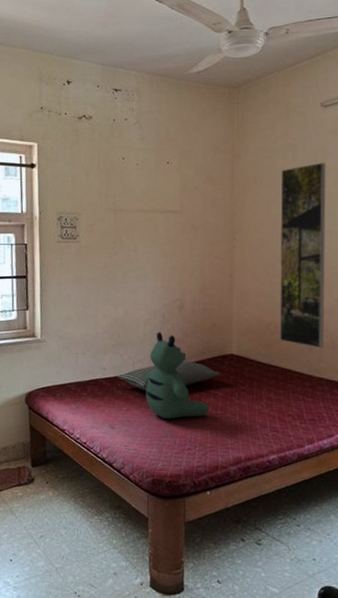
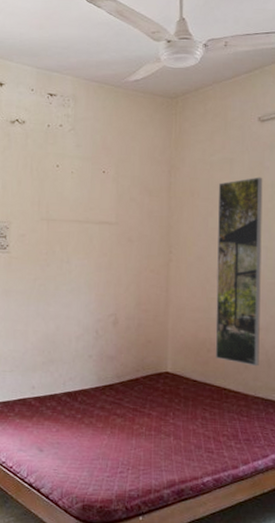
pillow: present [117,361,221,390] -> none [47,380,155,410]
bear: present [145,331,209,420] -> none [76,348,143,441]

